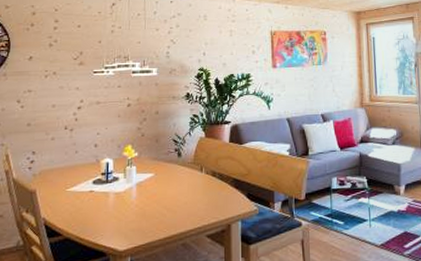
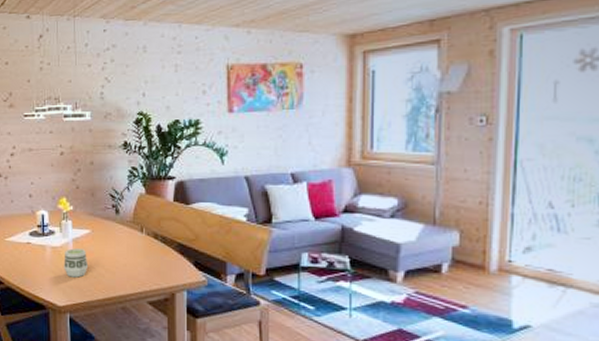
cup: none [126,192,151,221] -> present [64,248,89,278]

